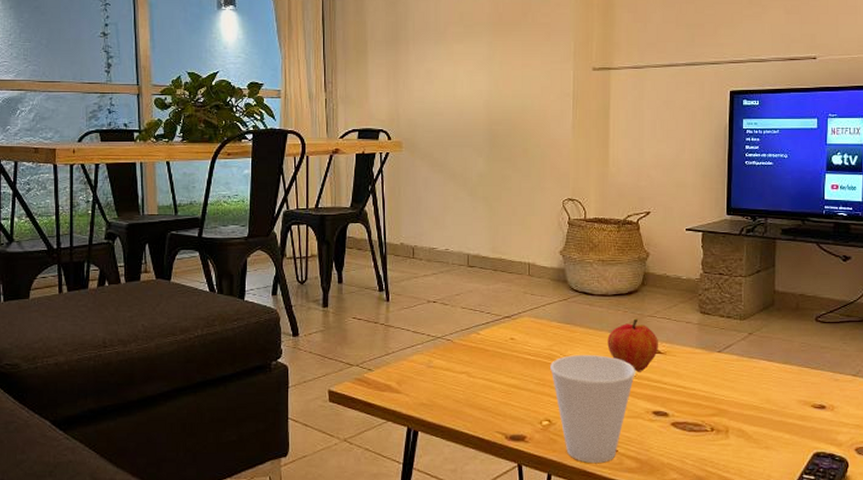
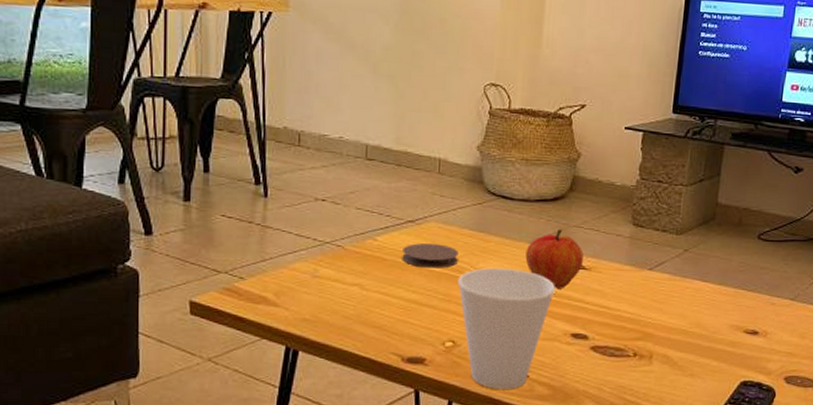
coaster: none [502,334,549,356] -> present [402,242,458,268]

